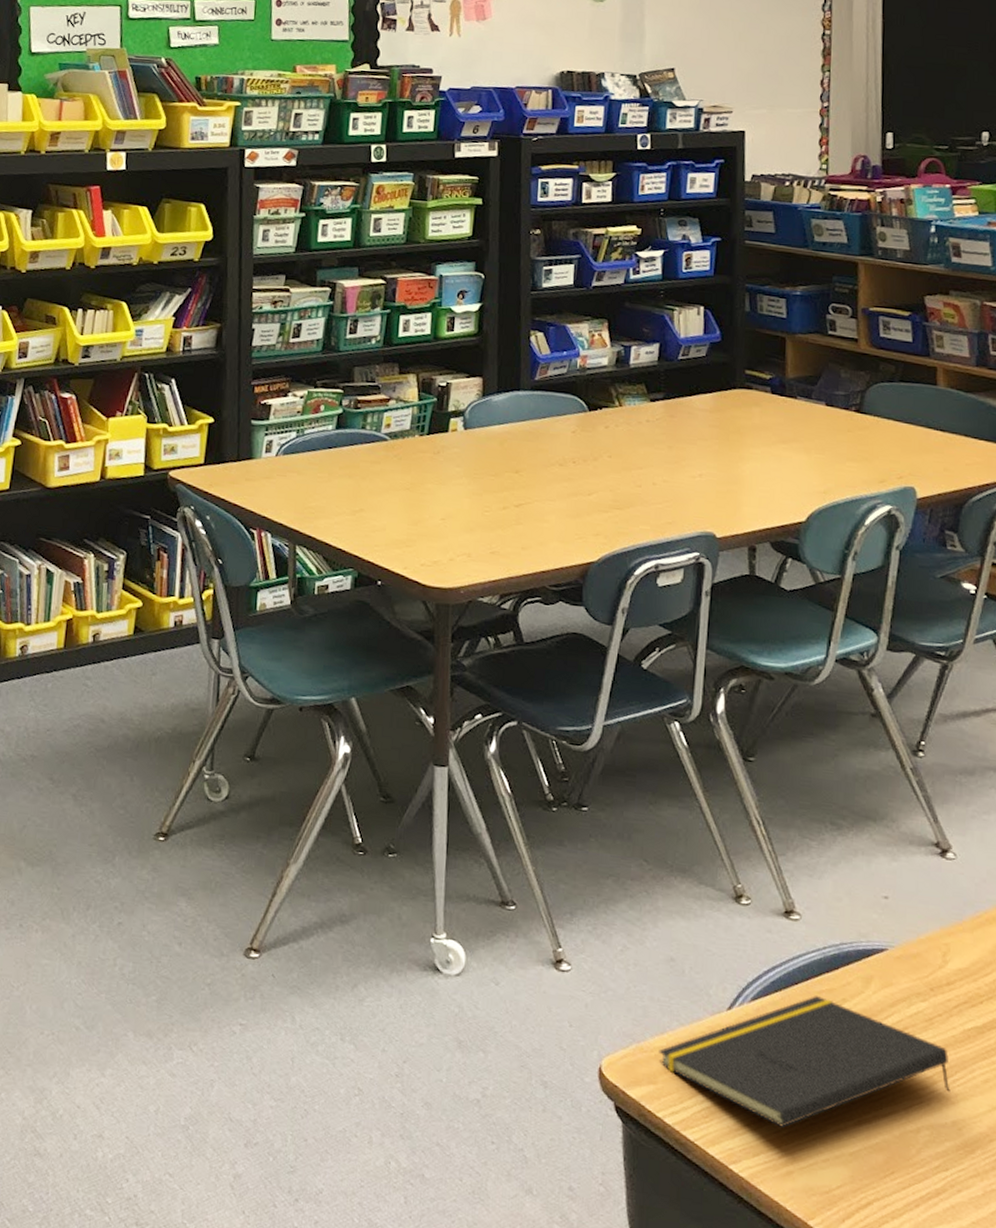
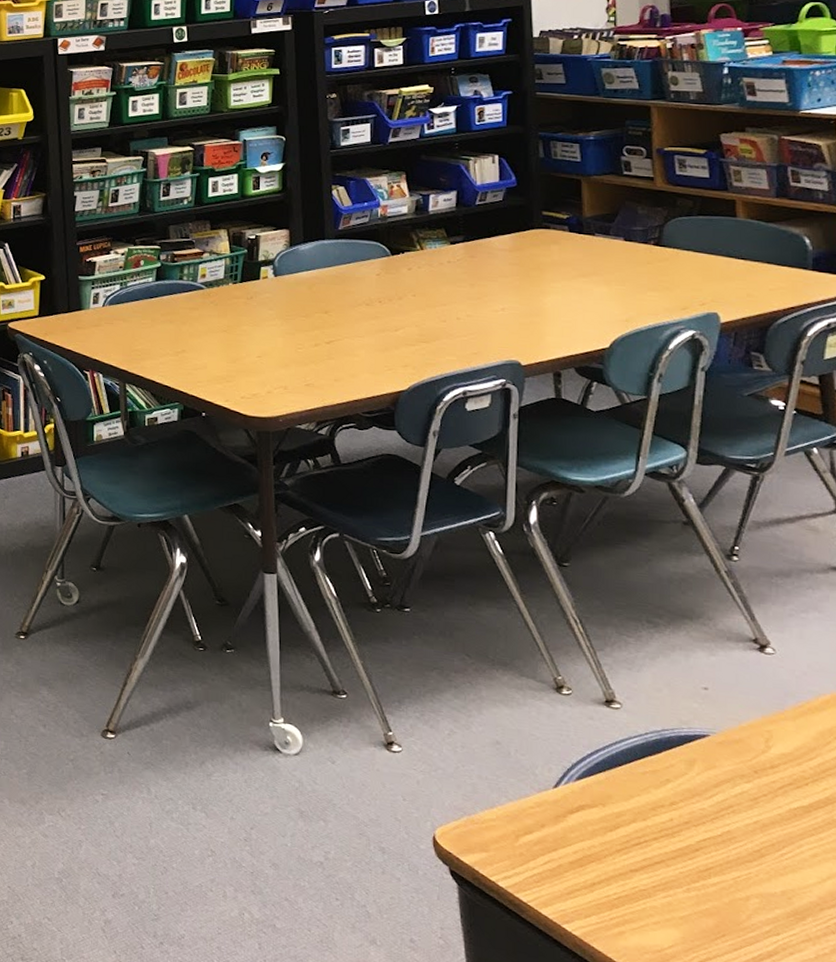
notepad: present [659,996,950,1128] -> none [489,776,778,893]

